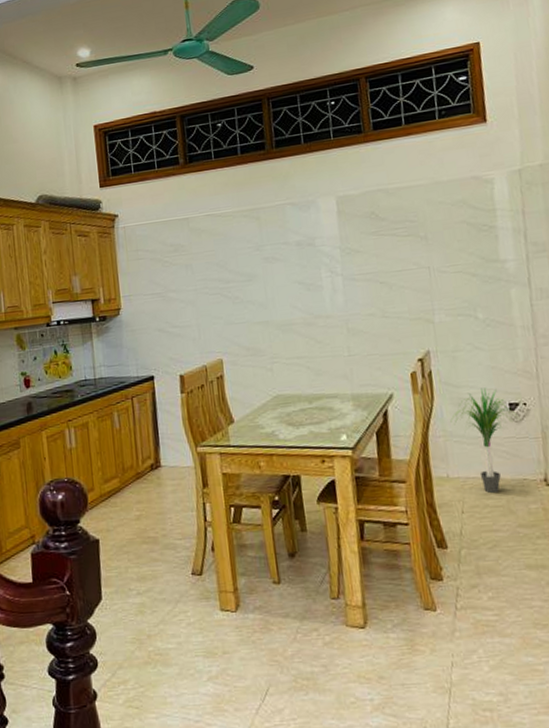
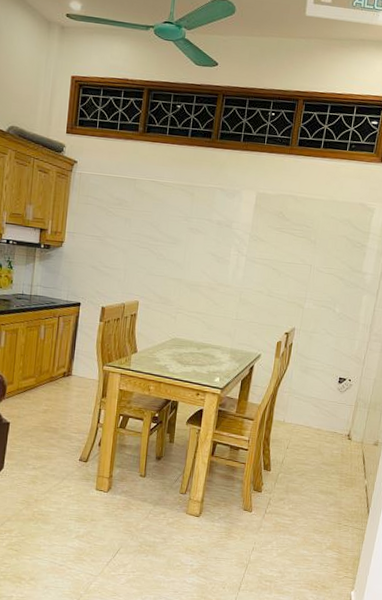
potted plant: present [450,387,521,494] -> none [296,363,344,439]

